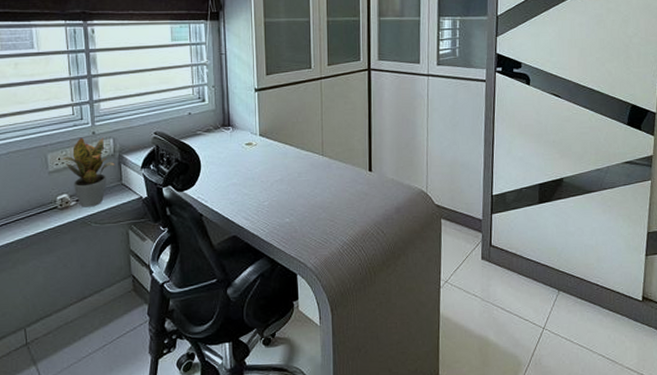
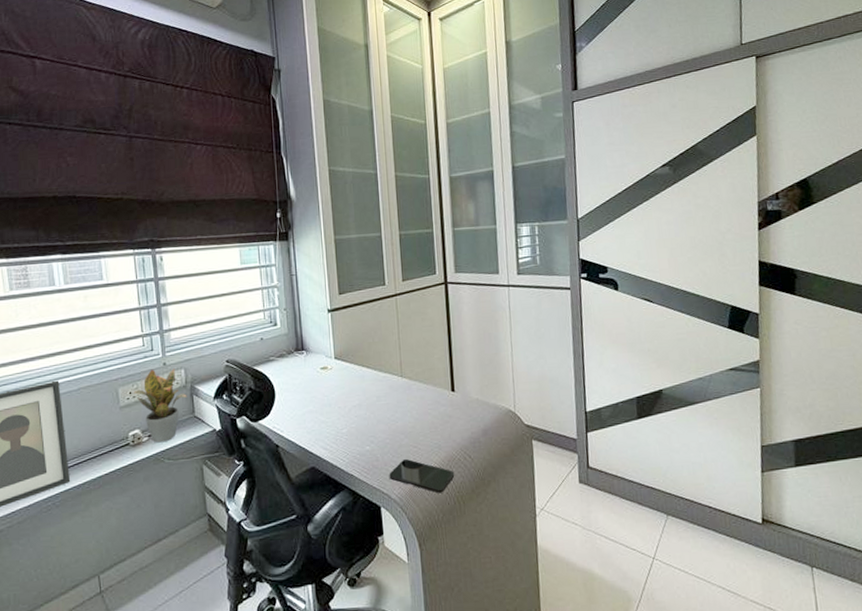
phone: none [306,231,368,264] -> present [389,458,455,494]

